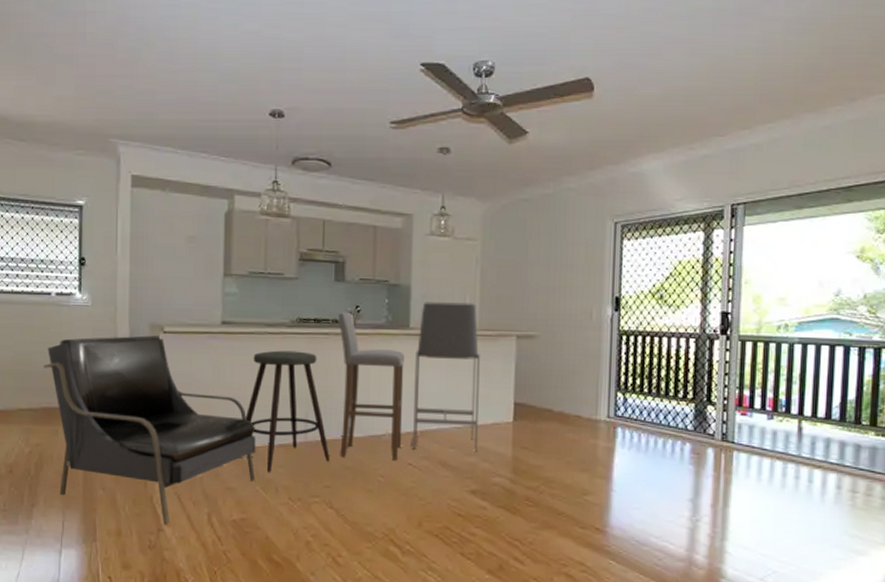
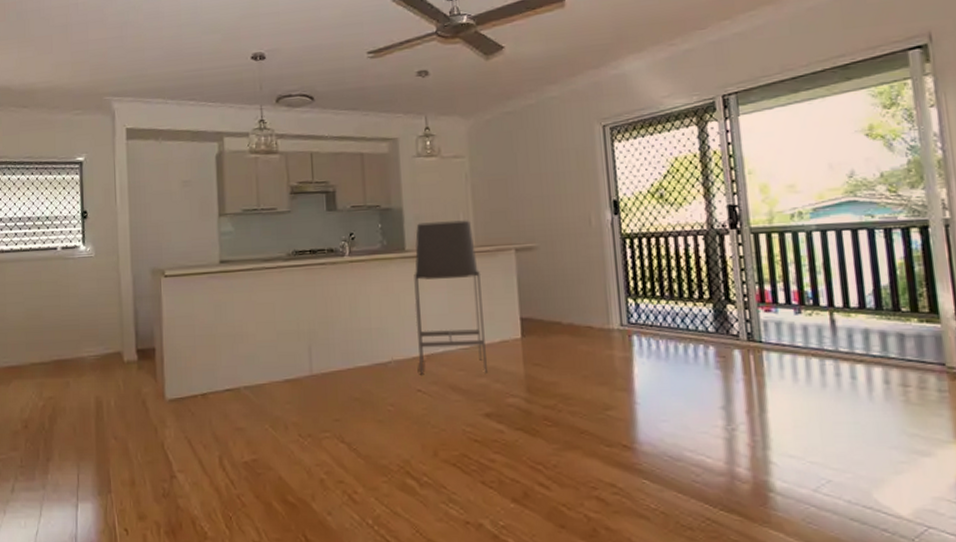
armchair: present [44,335,256,525] -> none [53,280,264,471]
bar stool: present [245,350,329,473] -> none [249,283,337,410]
bar stool: present [338,312,405,461] -> none [333,240,408,388]

